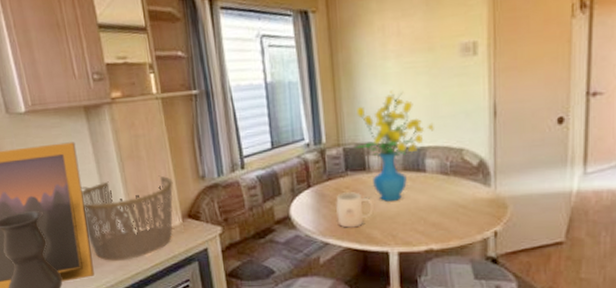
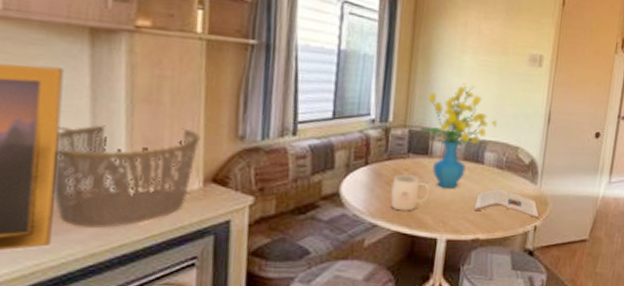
magazine: none [423,195,499,223] -> present [475,188,540,218]

